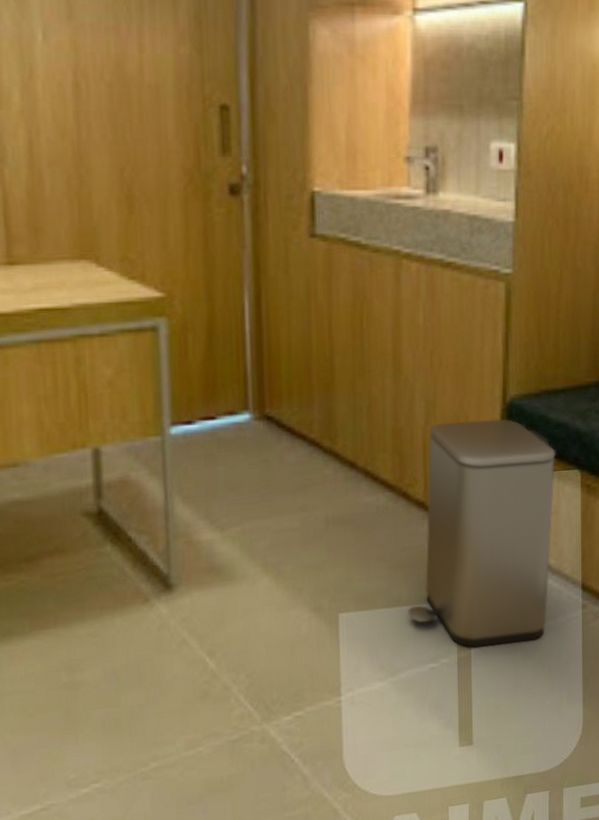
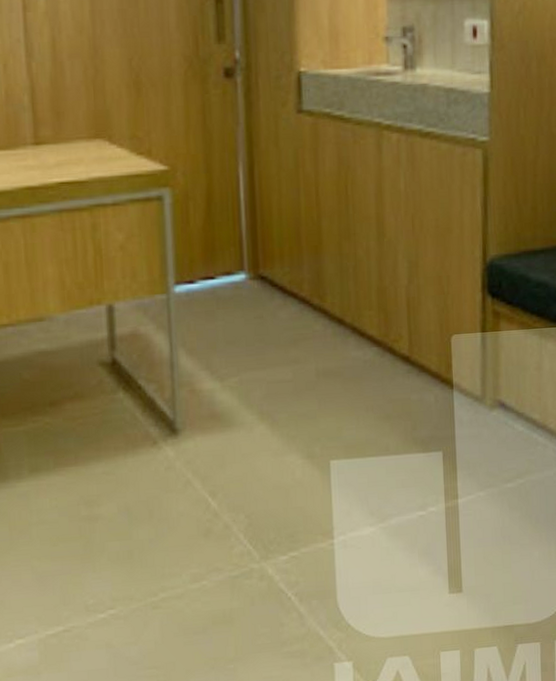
pedal bin: present [408,419,556,649] -> none [396,278,538,498]

